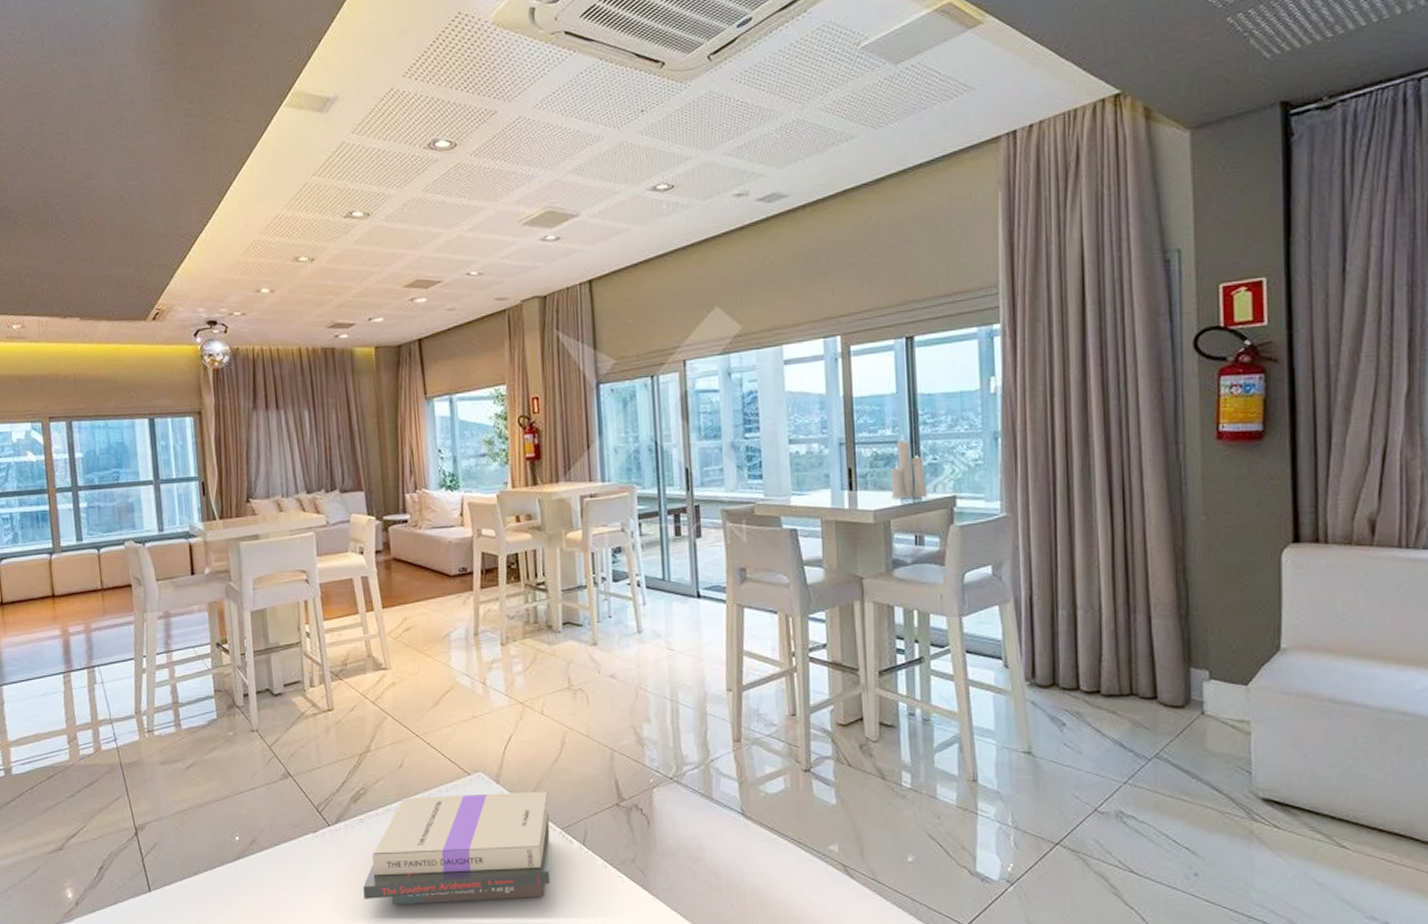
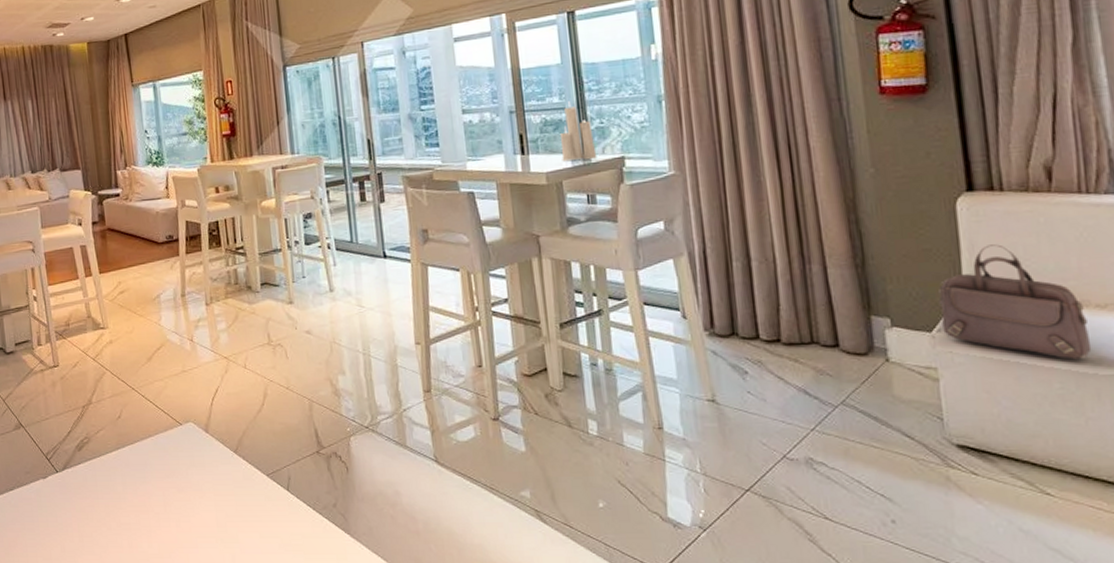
books: present [363,791,551,906] -> none [88,439,258,547]
handbag: none [1256,597,1397,714] -> present [938,244,1092,360]

